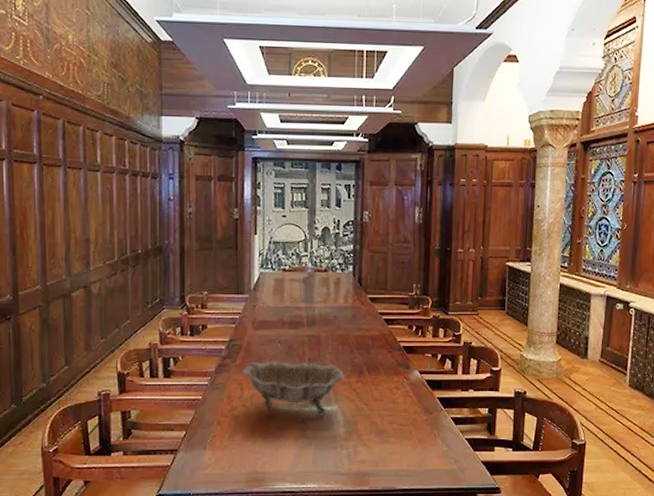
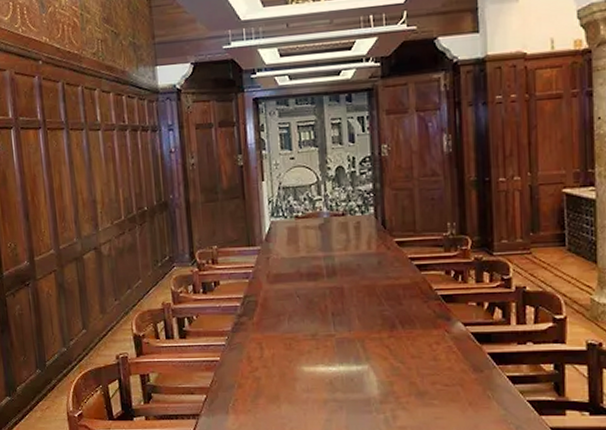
decorative bowl: present [243,361,346,416] -> none [261,317,376,376]

